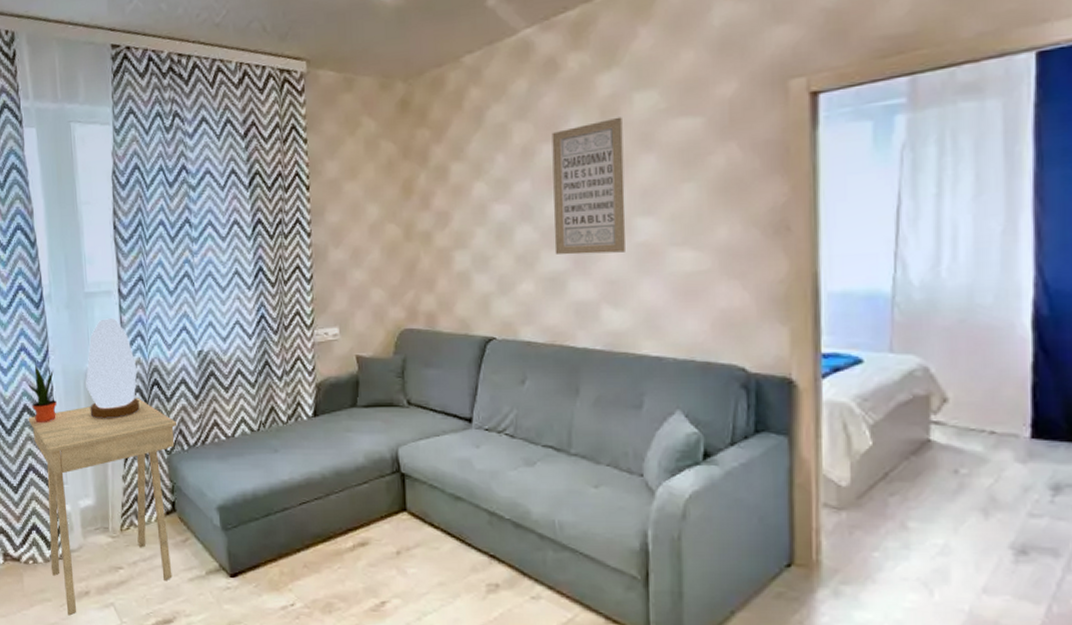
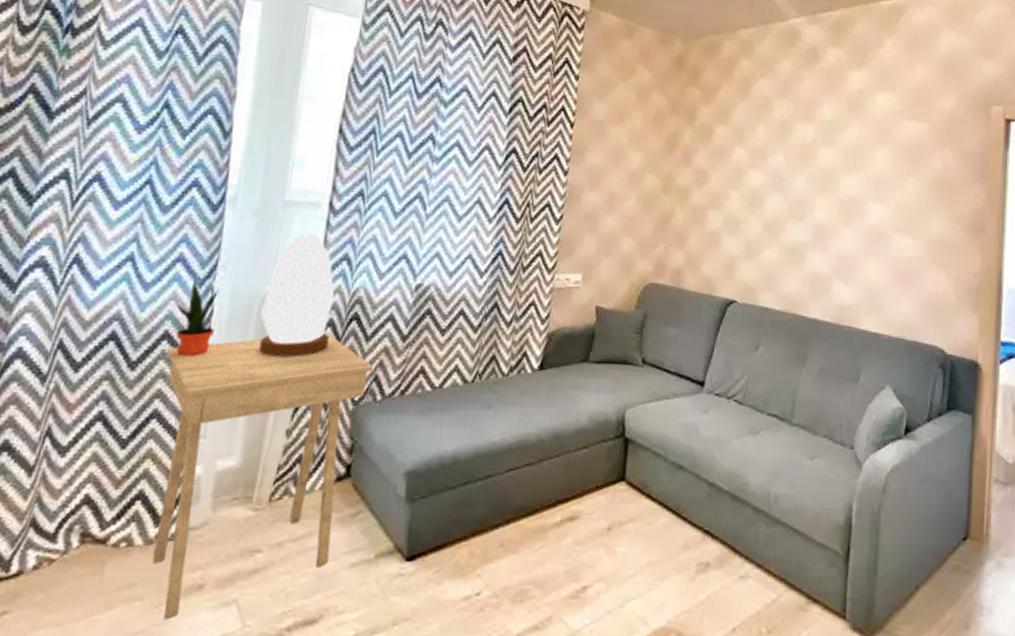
wall art: present [551,117,626,255] -> none [798,110,866,232]

